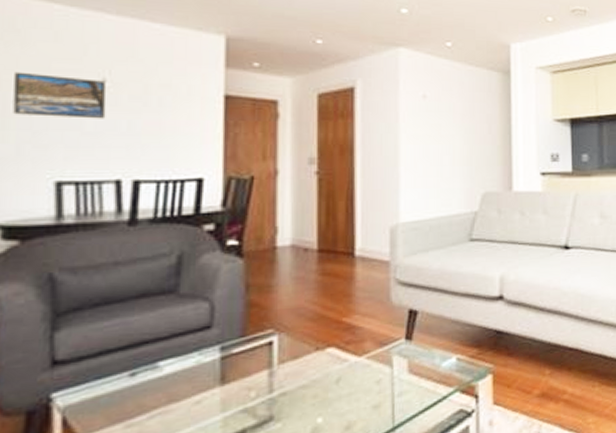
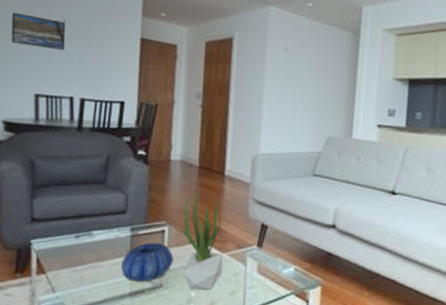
decorative bowl: none [205,359,288,422] -> present [120,242,174,282]
potted plant: none [295,278,361,415] -> present [180,189,223,290]

